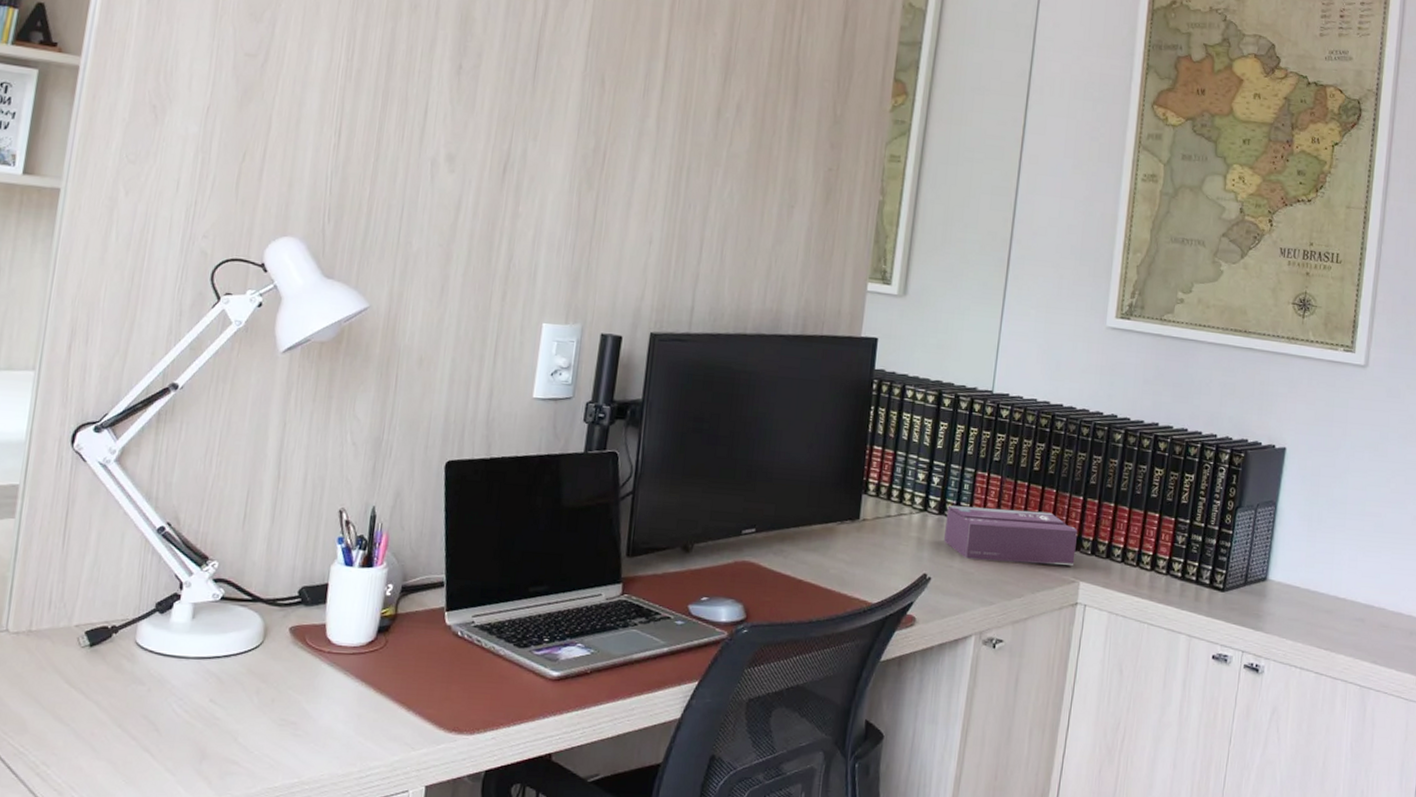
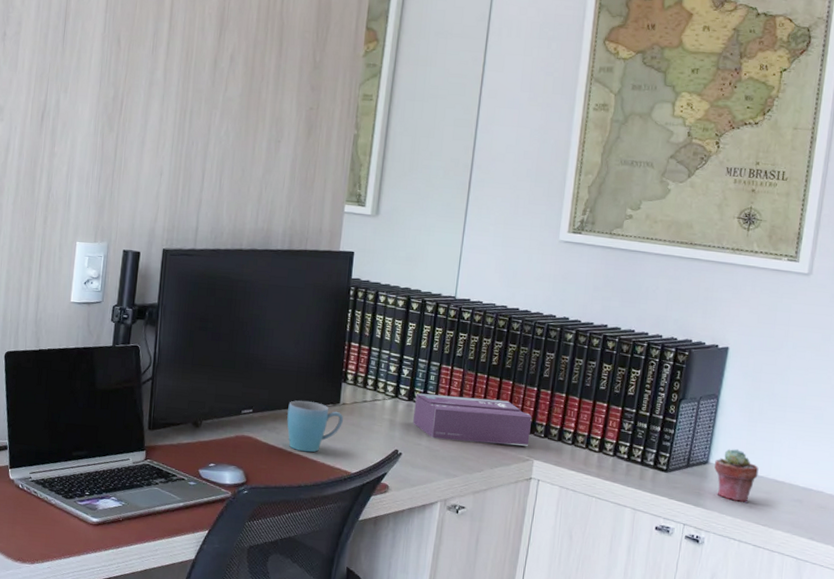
mug: none [796,516,864,580] -> present [287,400,344,453]
potted succulent: none [1273,563,1319,625] -> present [714,449,759,503]

